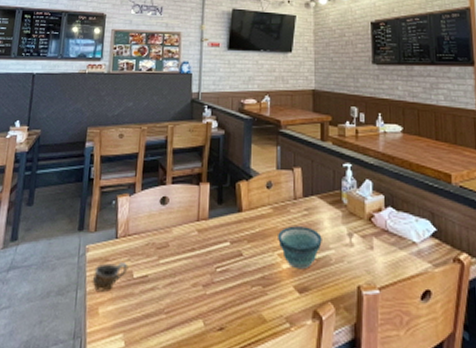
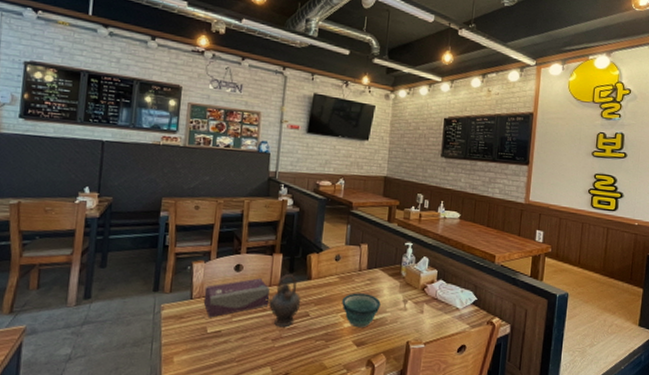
cup: present [92,262,128,292] -> none [167,319,203,344]
tissue box: none [129,212,199,260] -> present [203,278,270,318]
teapot: none [192,205,233,271] -> present [264,273,301,328]

